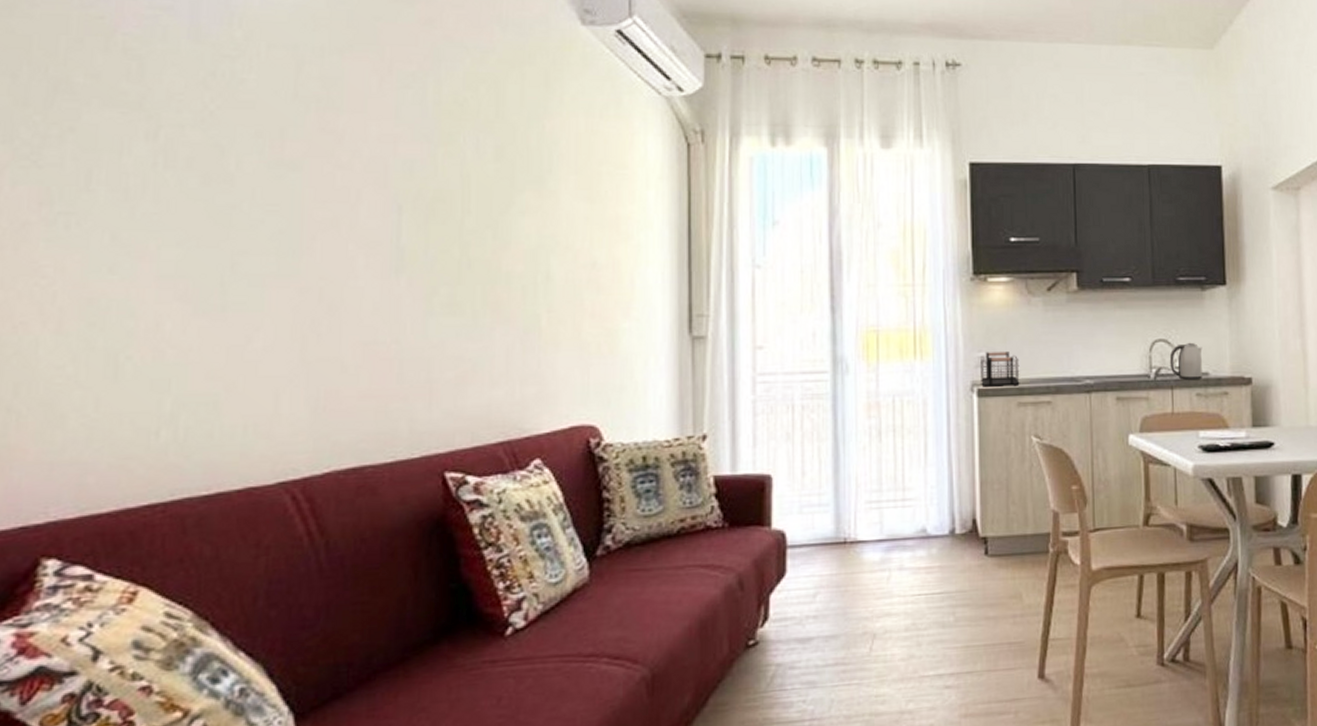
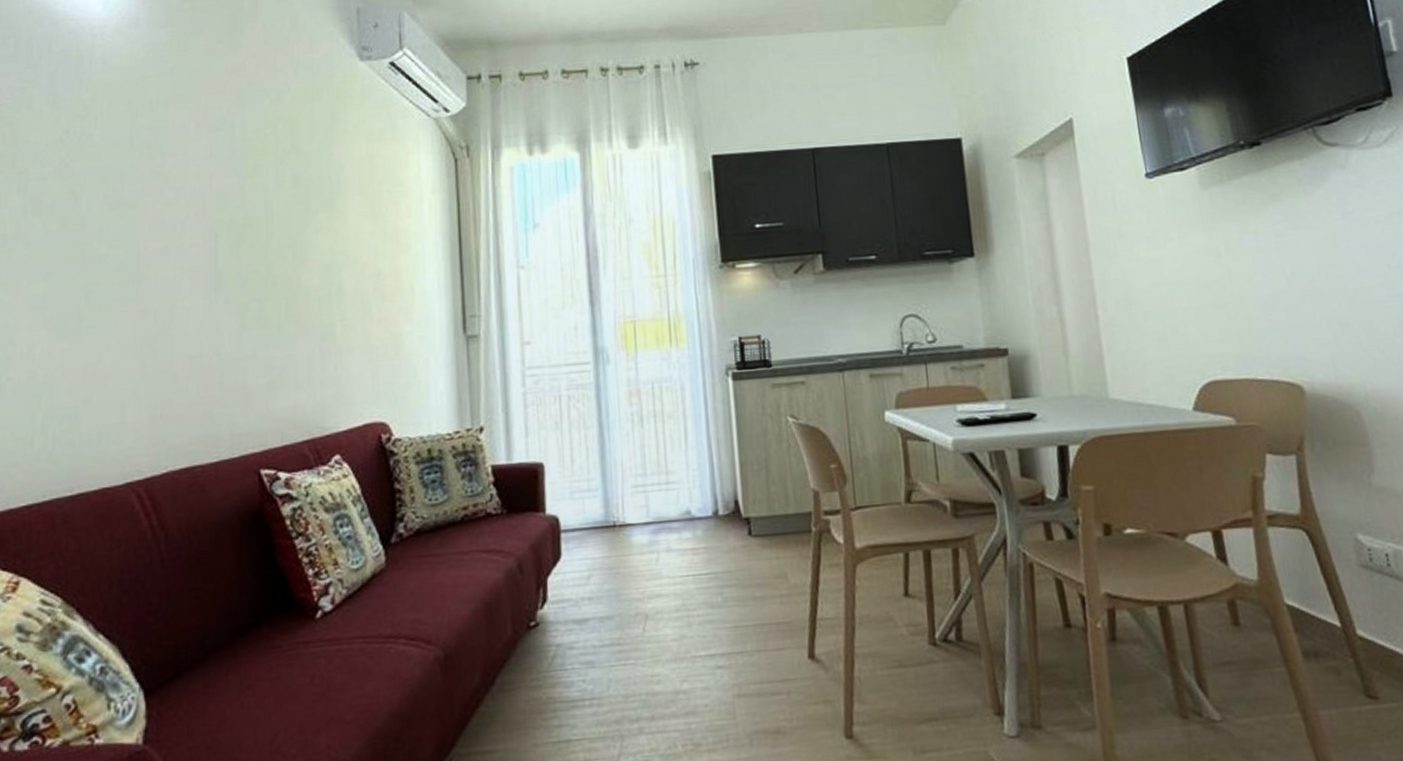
kettle: present [1169,342,1203,381] -> none [921,316,956,355]

